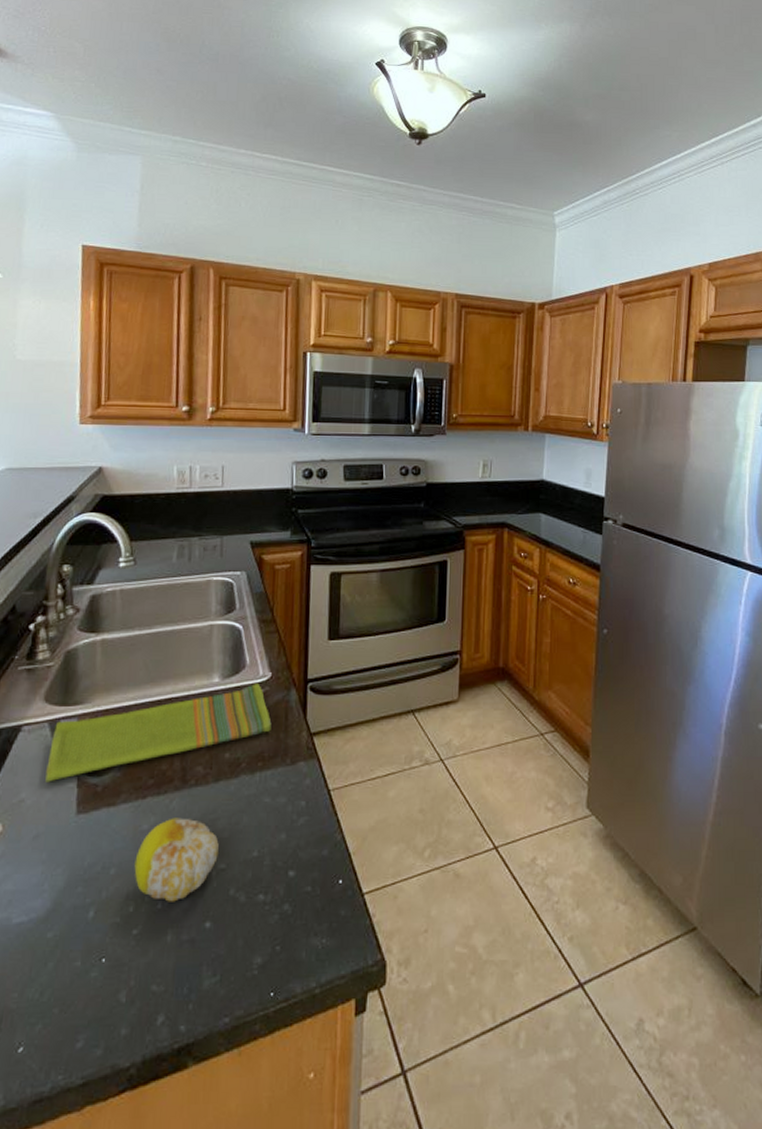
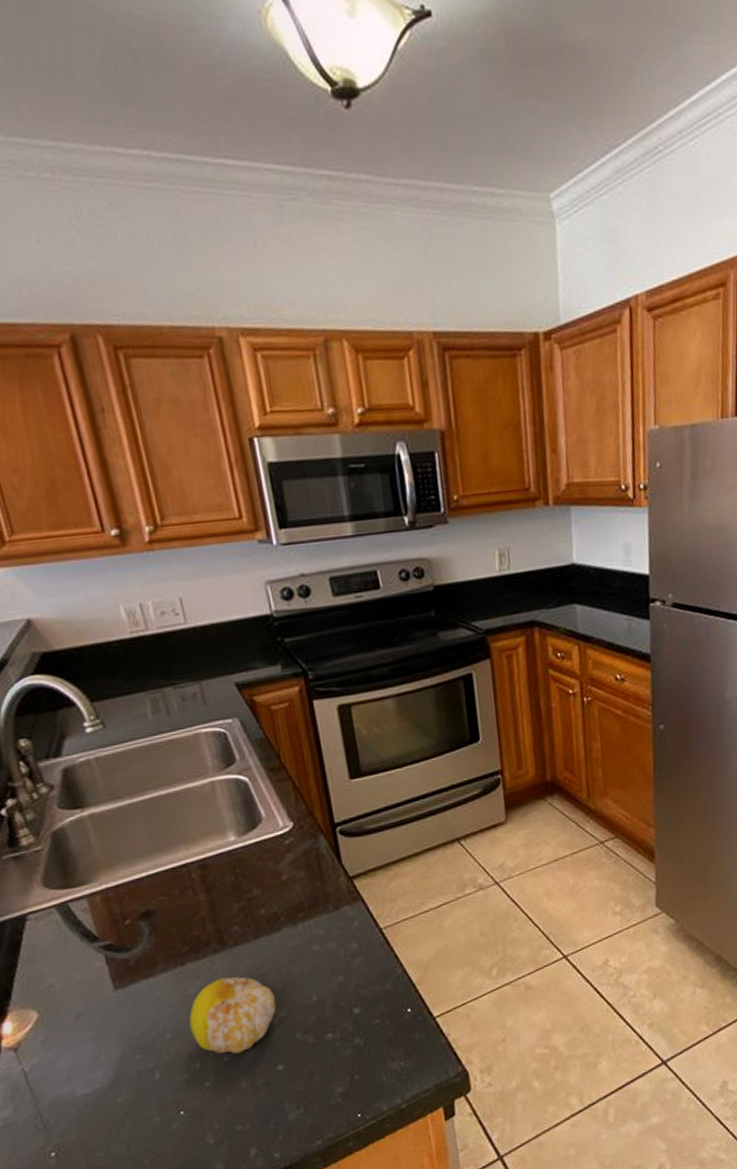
dish towel: present [45,684,272,782] -> none [63,835,305,965]

